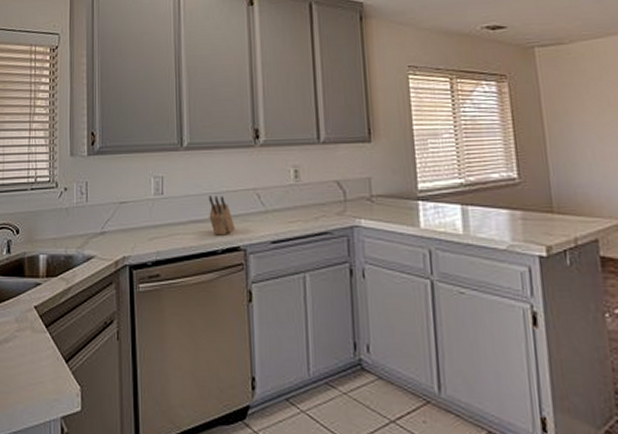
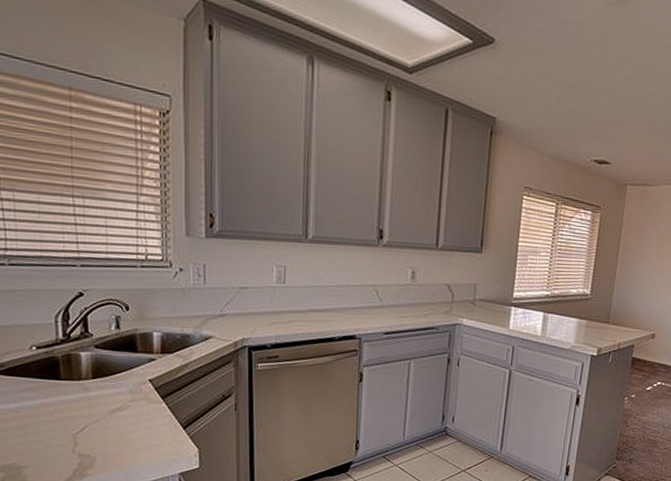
knife block: present [208,195,235,236] -> none [329,288,353,325]

